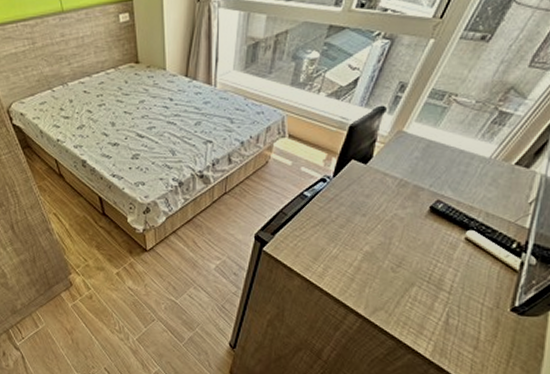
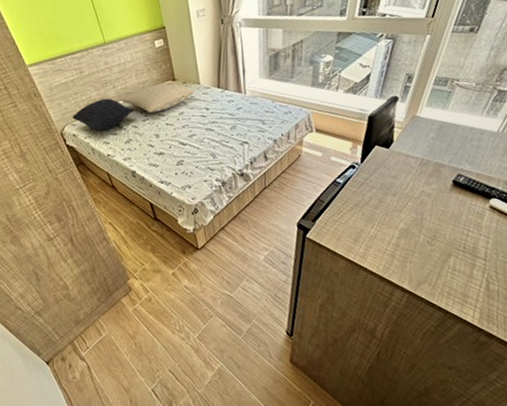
pillow: none [20,76,90,111] -> present [72,98,134,131]
pillow: none [76,64,159,97] -> present [121,82,195,113]

